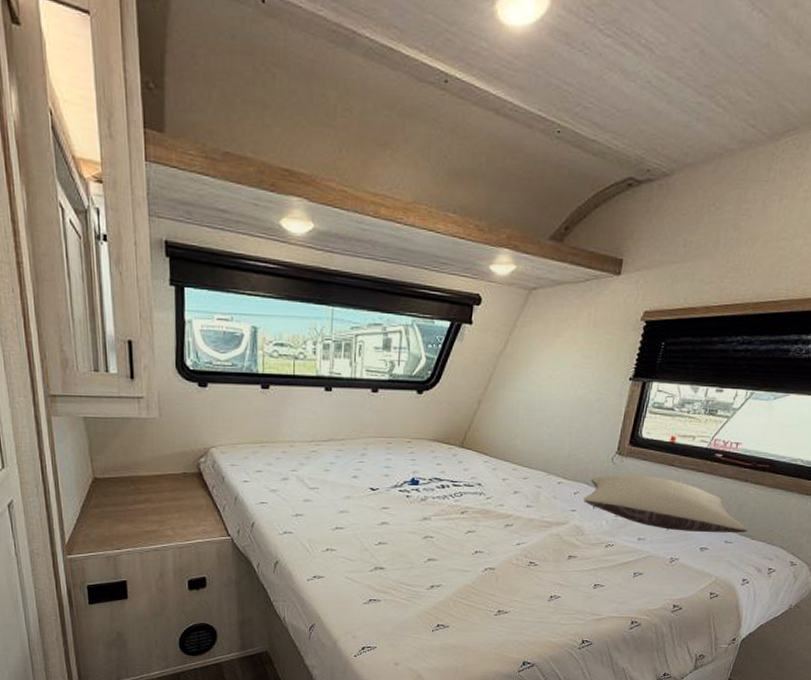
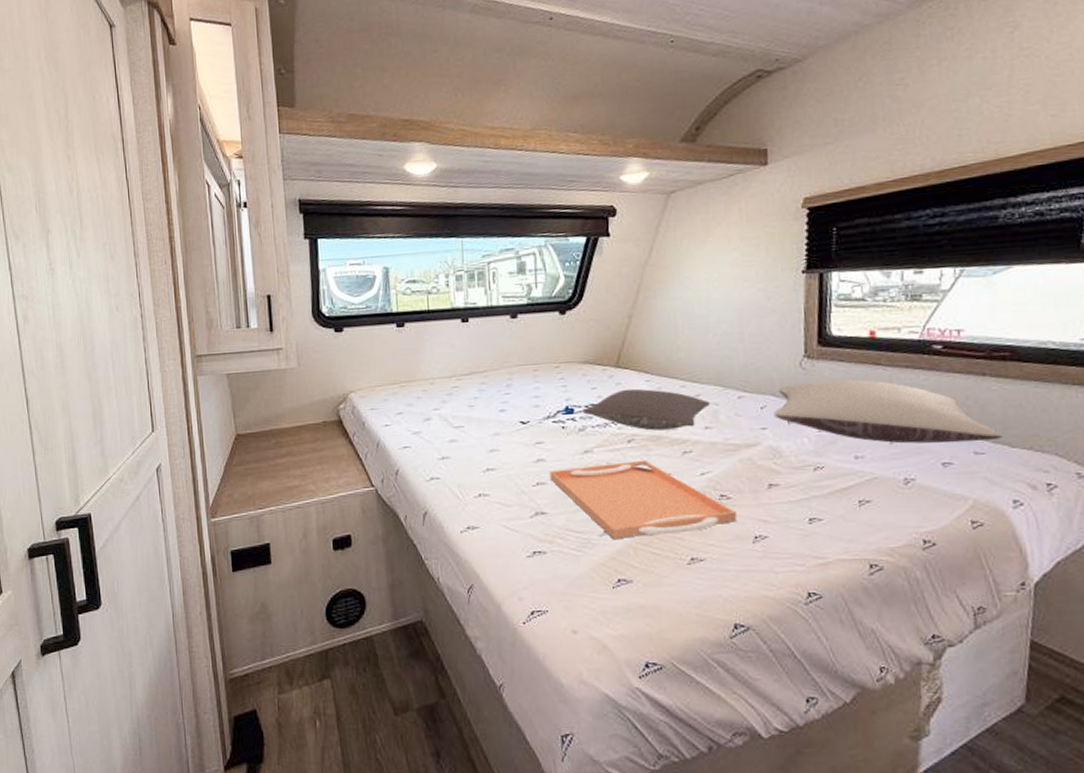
serving tray: none [391,529,539,592] -> present [549,459,736,539]
pillow: none [426,467,535,506] -> present [582,388,711,431]

